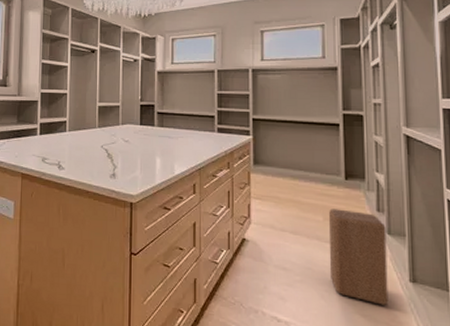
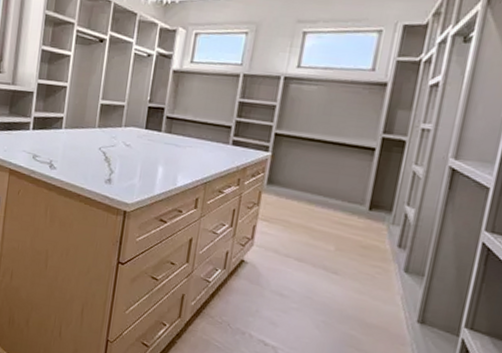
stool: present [328,208,389,305] -> none [329,239,404,343]

